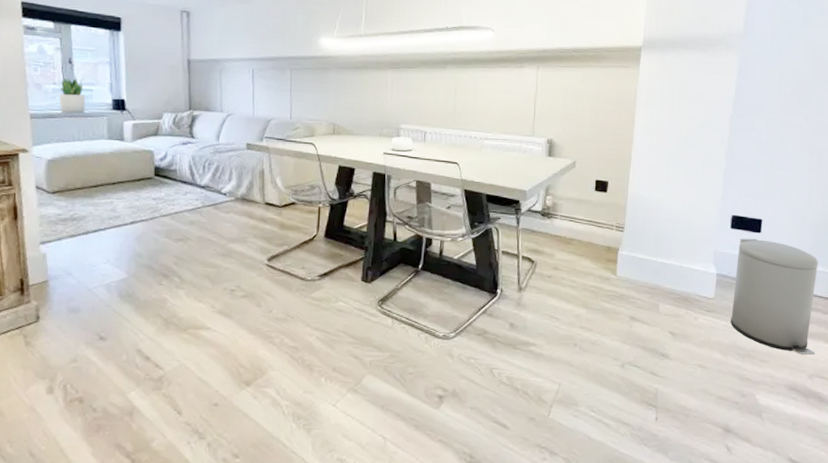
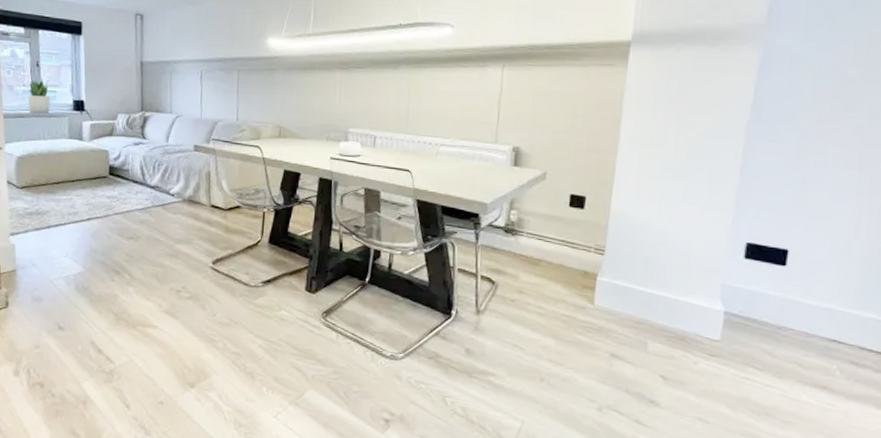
pedal bin: present [731,238,818,355] -> none [742,270,868,422]

